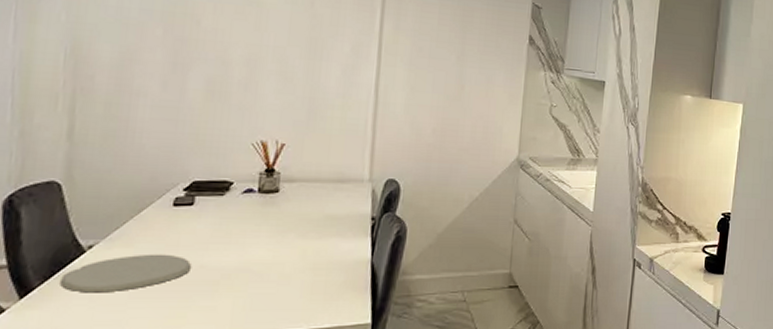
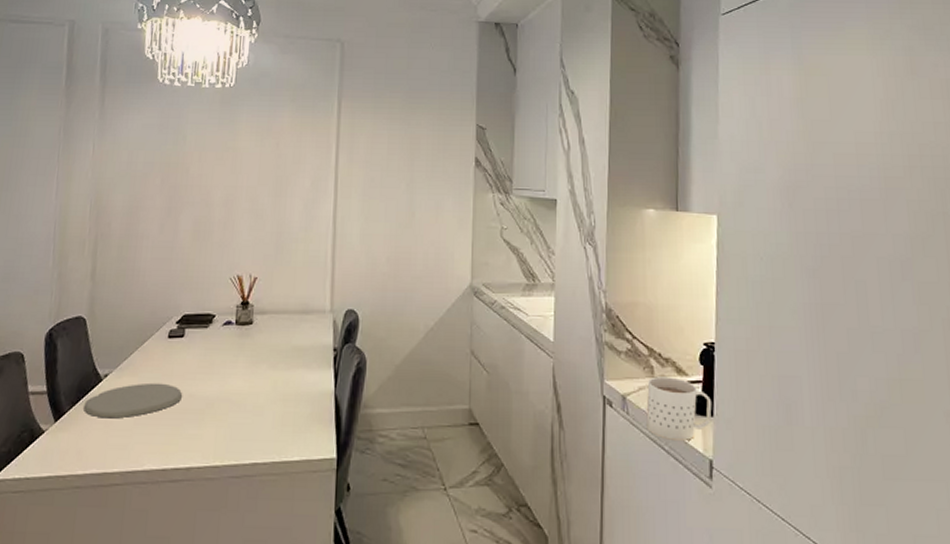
mug: none [668,242,724,296] -> present [646,376,712,442]

